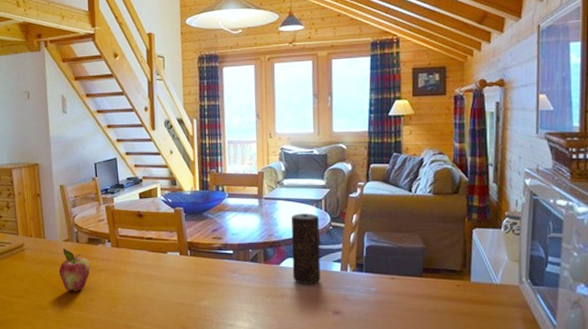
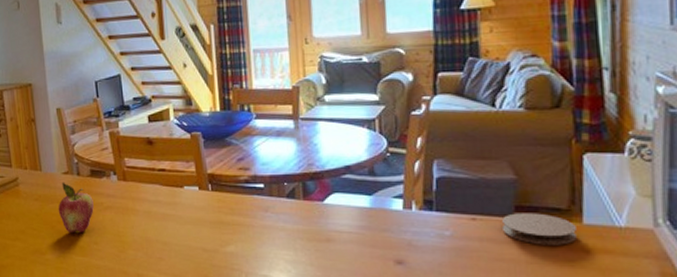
candle: present [291,213,321,284] -> none [335,136,377,226]
coaster: none [414,273,466,298] -> present [502,213,577,245]

